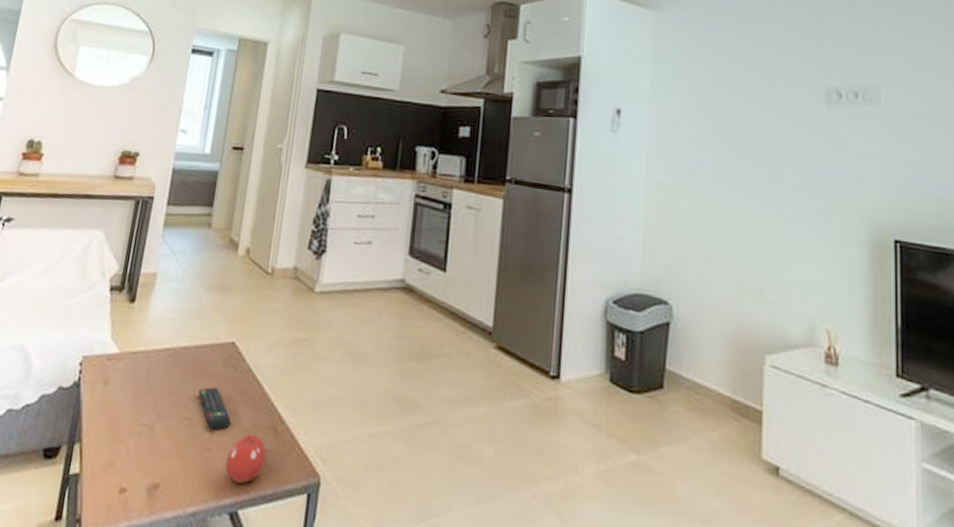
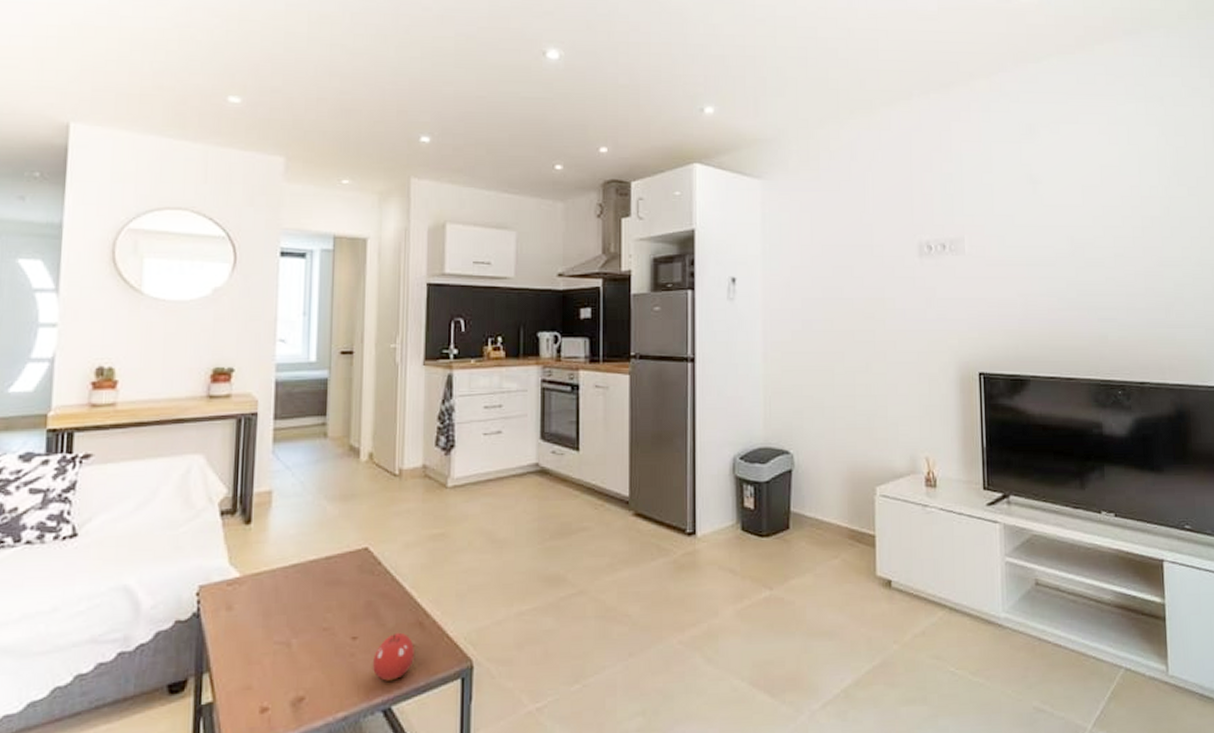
remote control: present [198,387,232,431] -> none [334,595,374,635]

